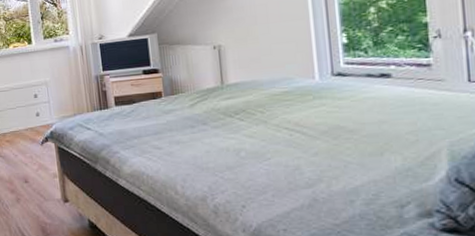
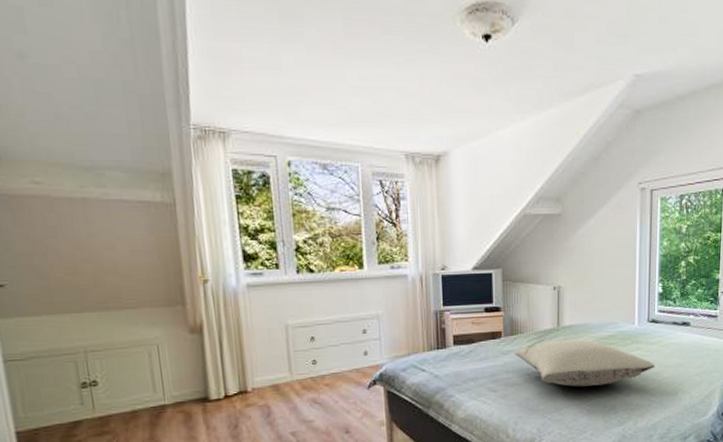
pillow: none [176,96,348,146] -> present [514,338,655,387]

